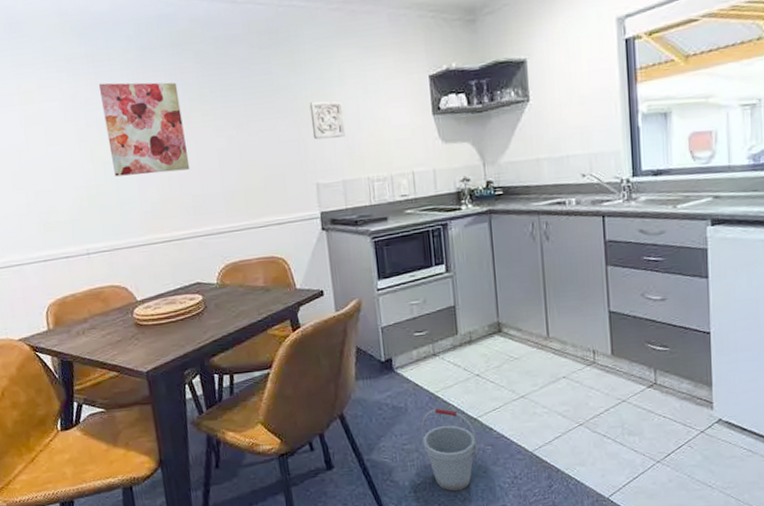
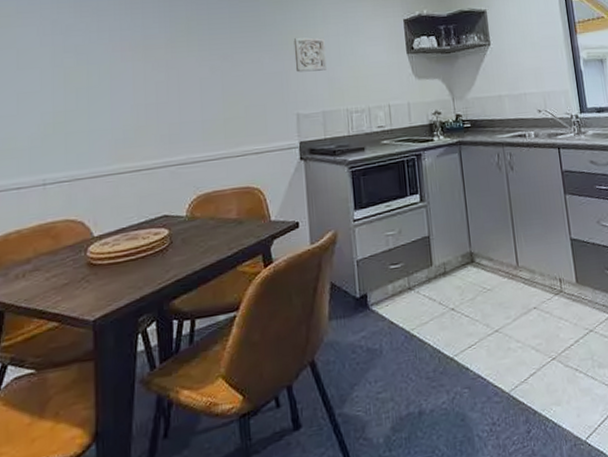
wall art: present [98,82,190,177] -> none [82,11,170,103]
bucket: present [421,408,479,492] -> none [396,348,456,447]

